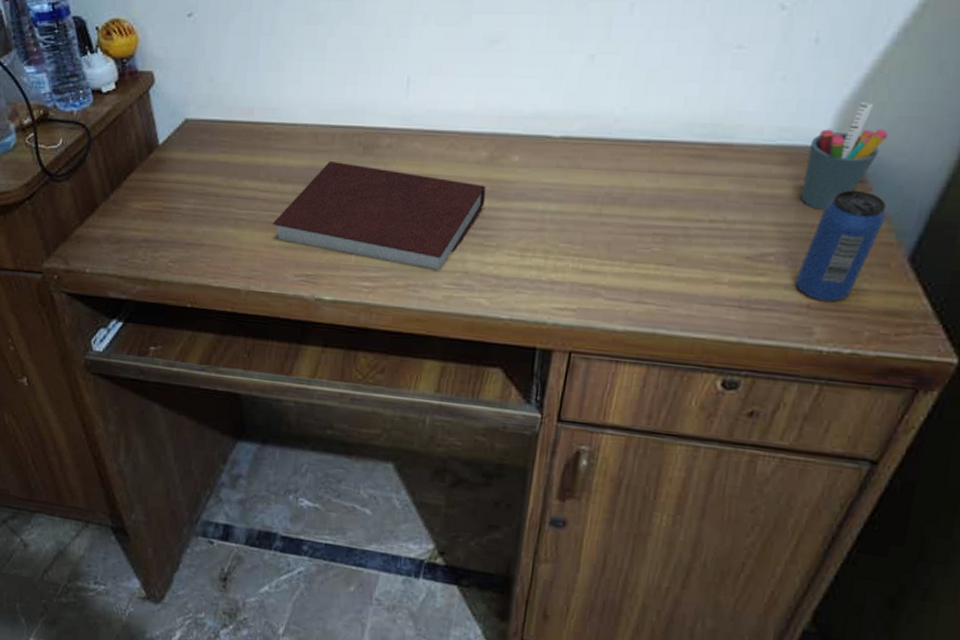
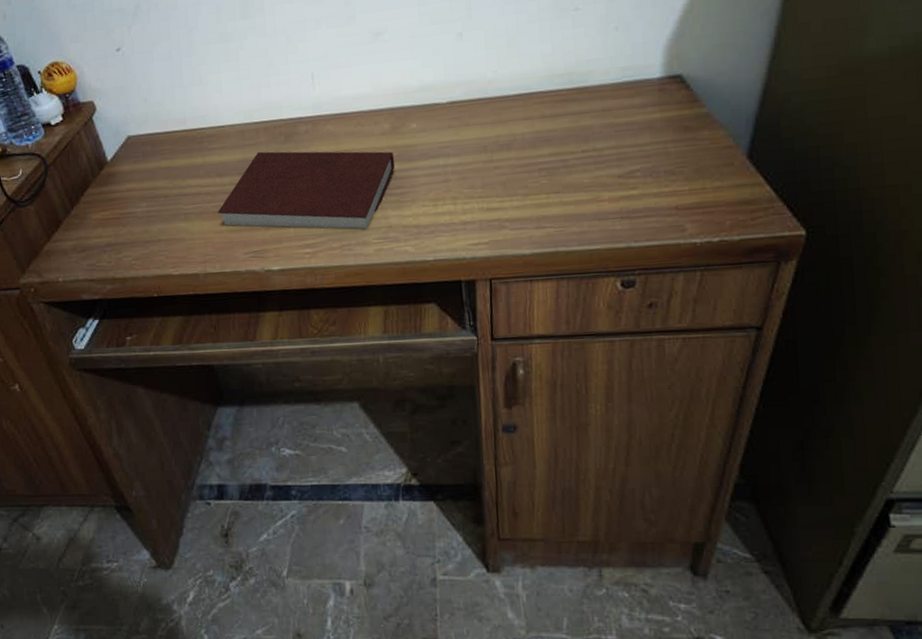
beverage can: present [795,189,887,302] -> none [662,108,722,202]
pen holder: present [801,102,889,210] -> none [649,37,709,129]

